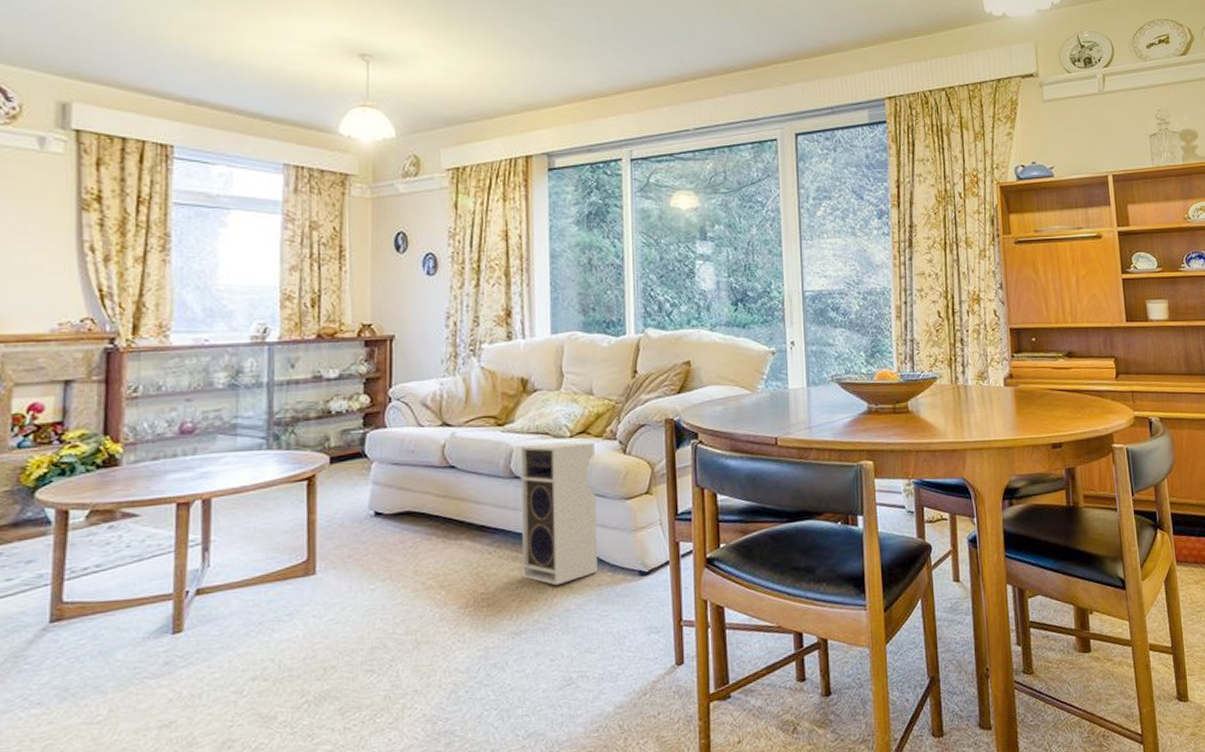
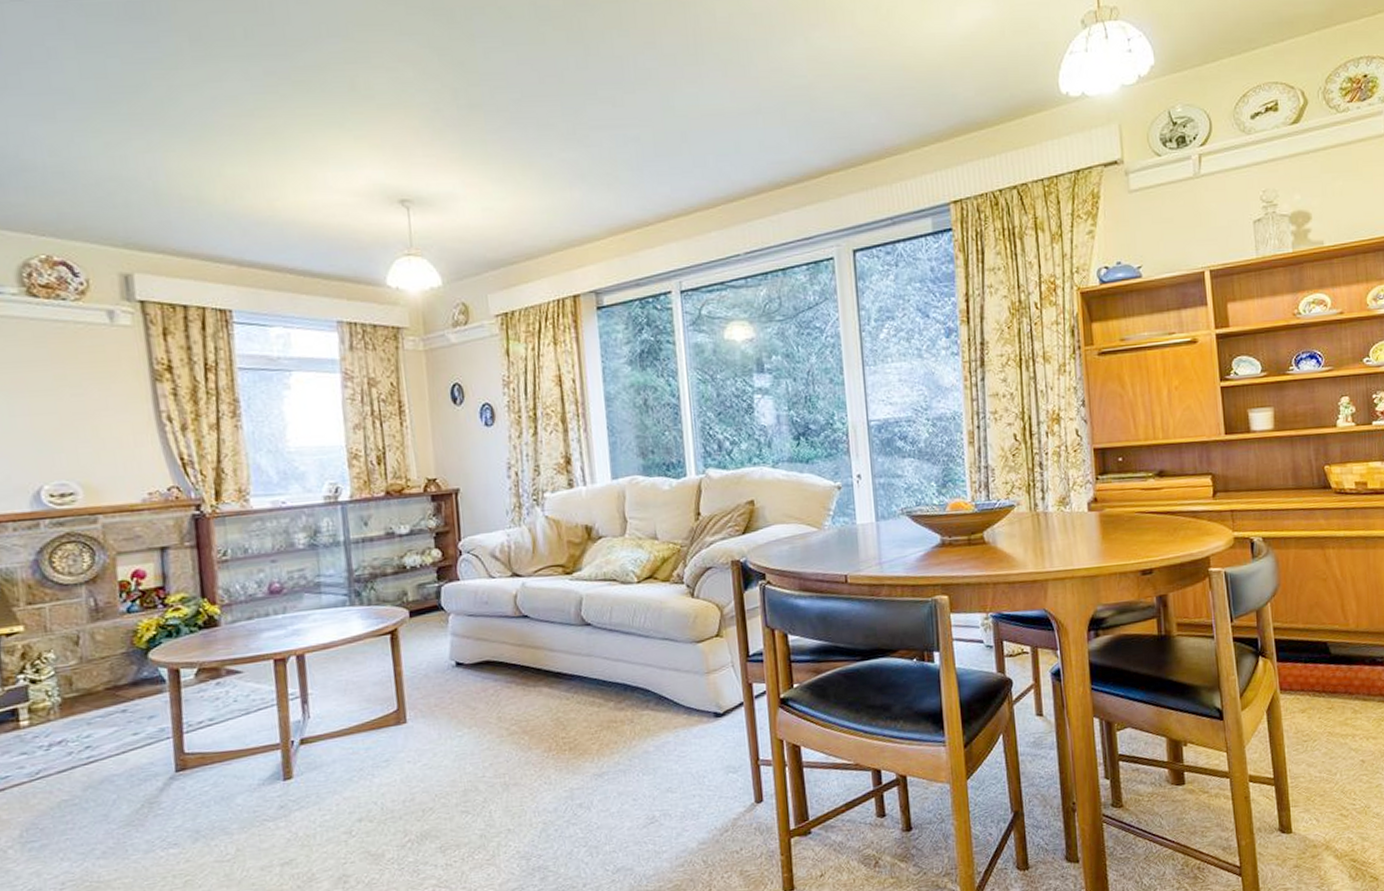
speaker: present [520,442,598,586] -> none [589,587,673,729]

